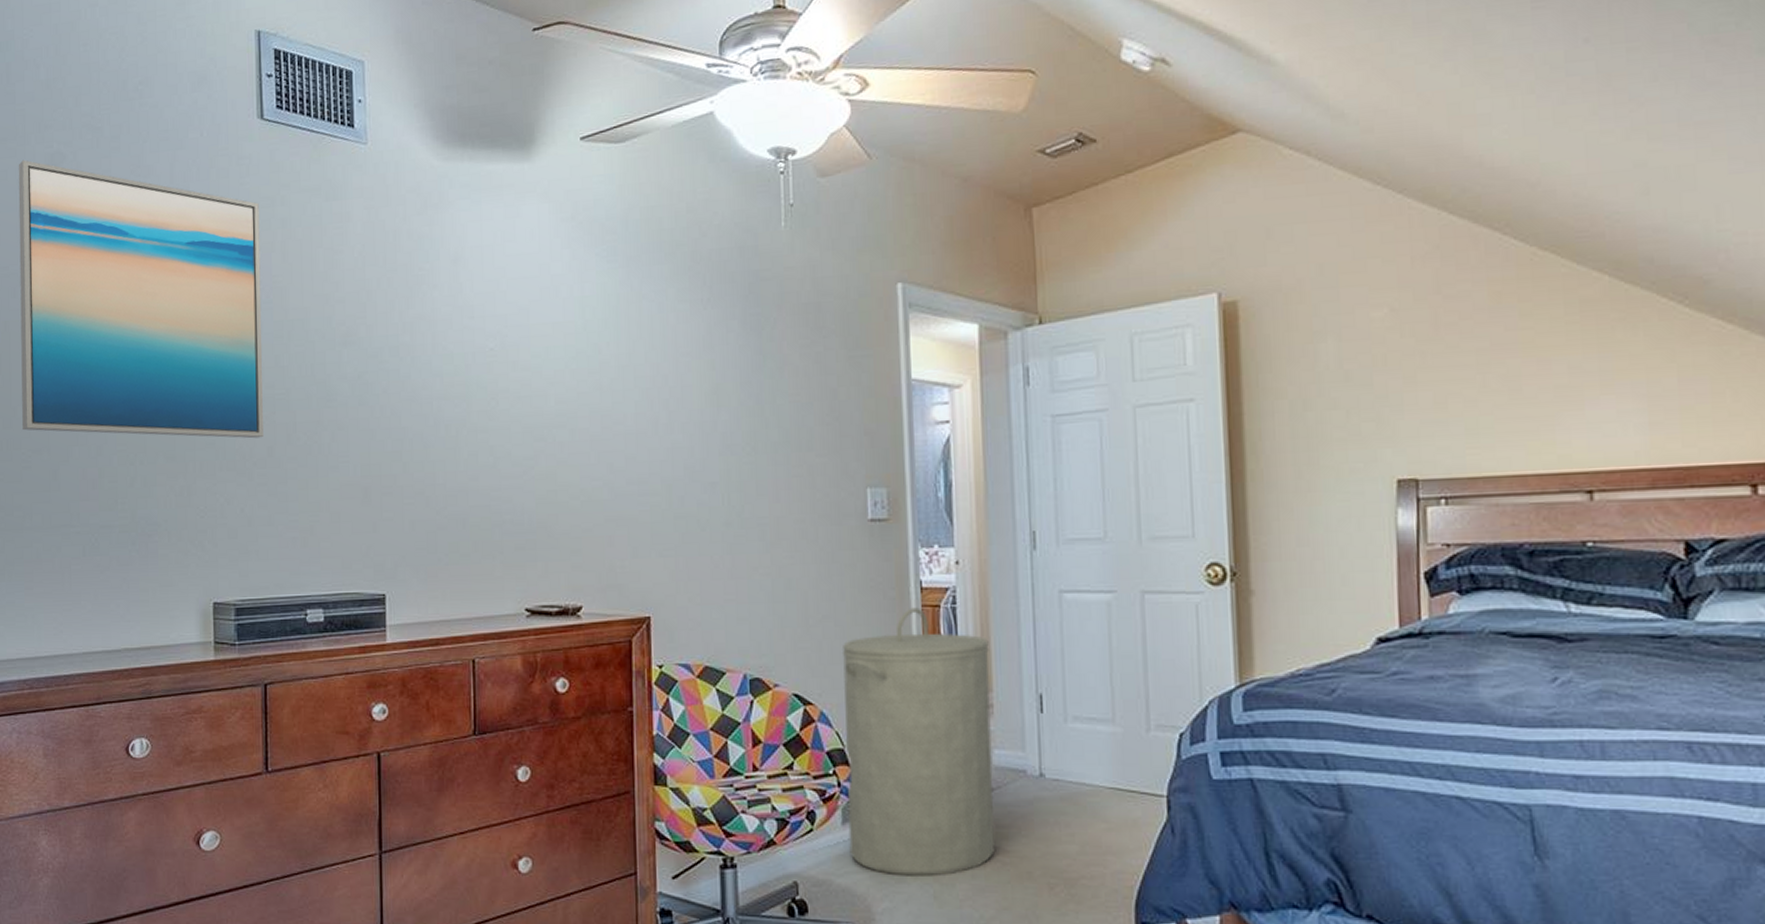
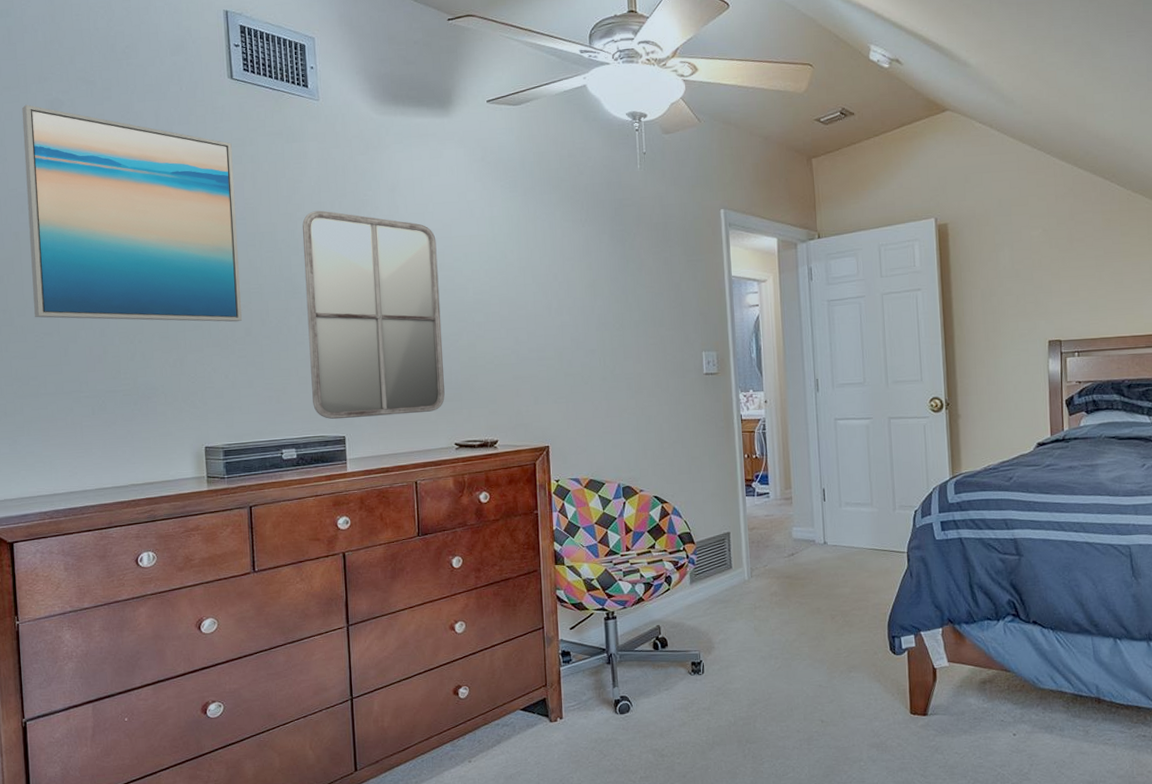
home mirror: none [341,290,514,571] -> present [302,210,445,420]
laundry hamper: present [841,607,995,876] -> none [687,433,795,617]

